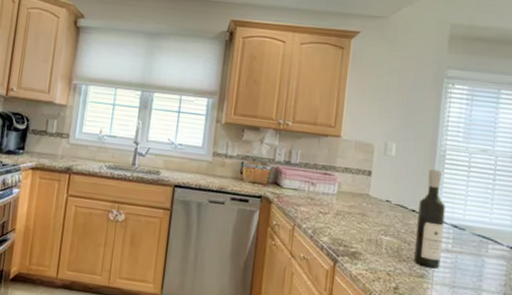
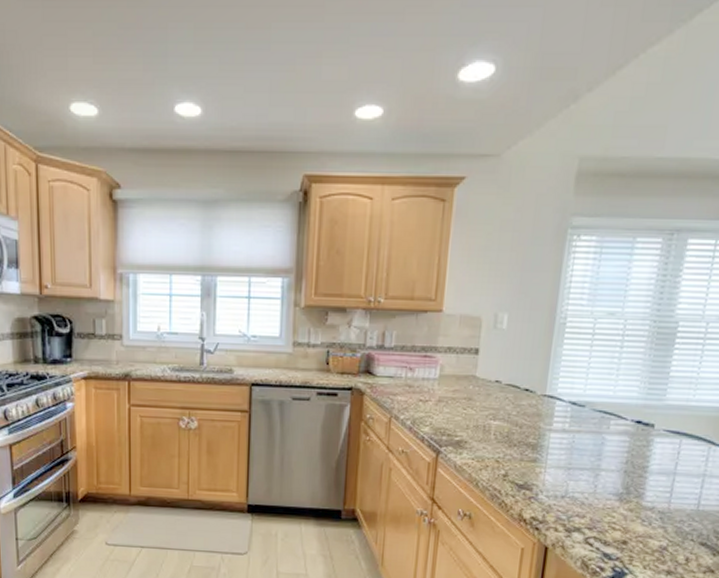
bottle: present [414,168,446,269] -> none [526,340,564,451]

